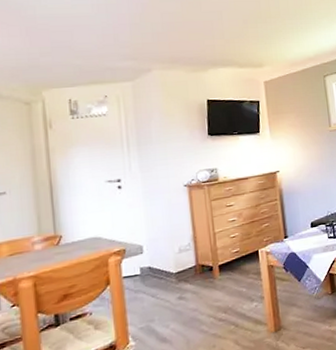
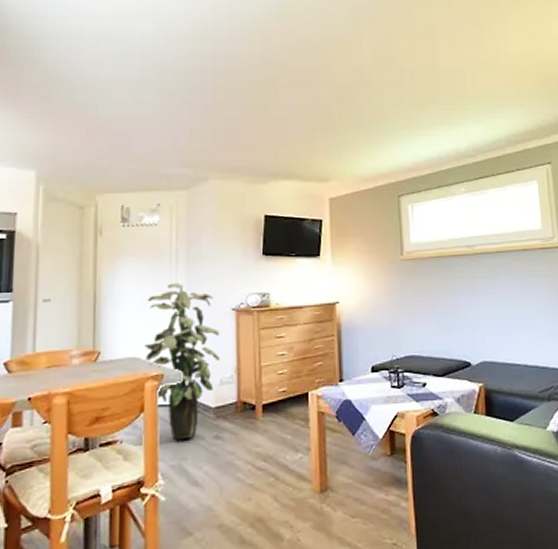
indoor plant: none [102,166,177,306] -> present [144,283,220,441]

